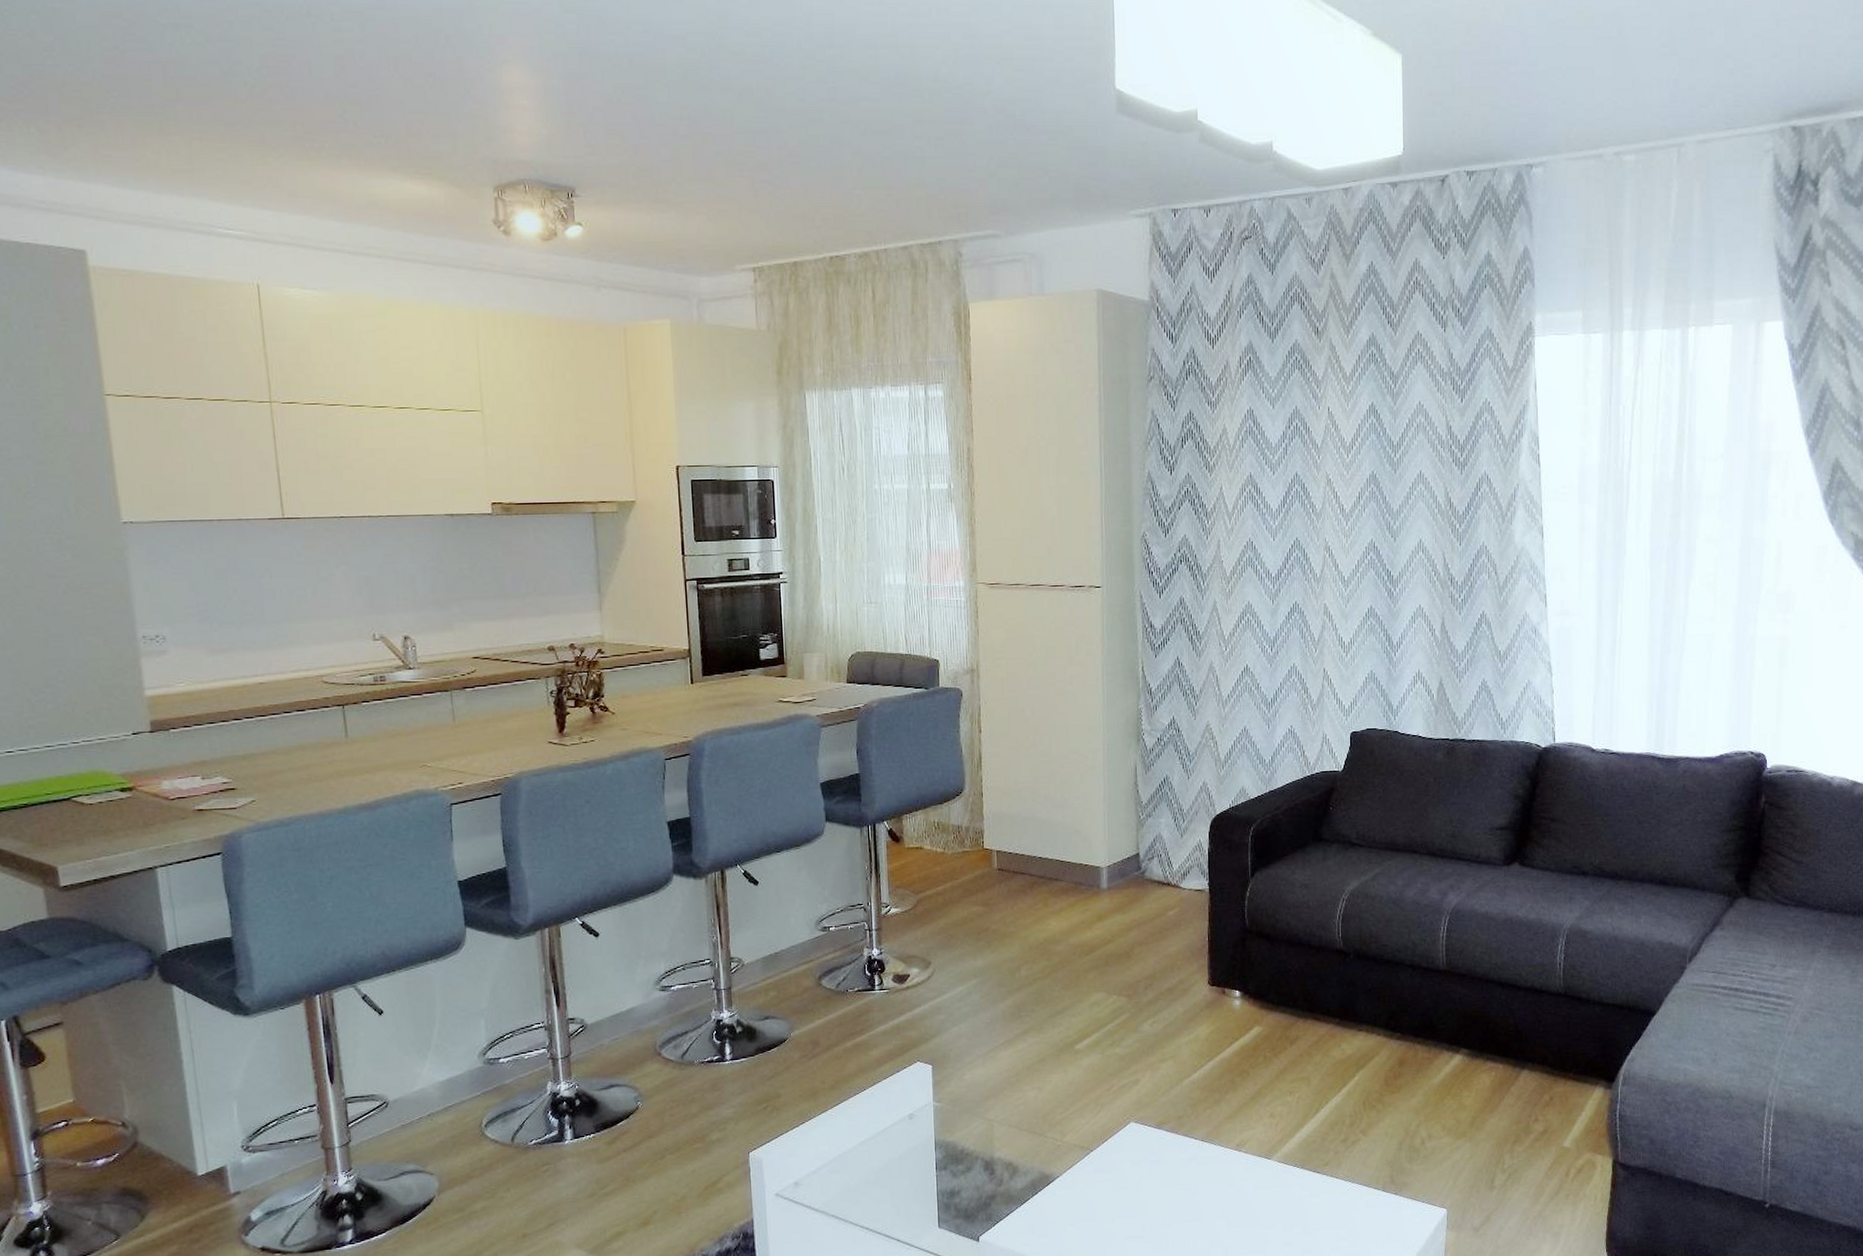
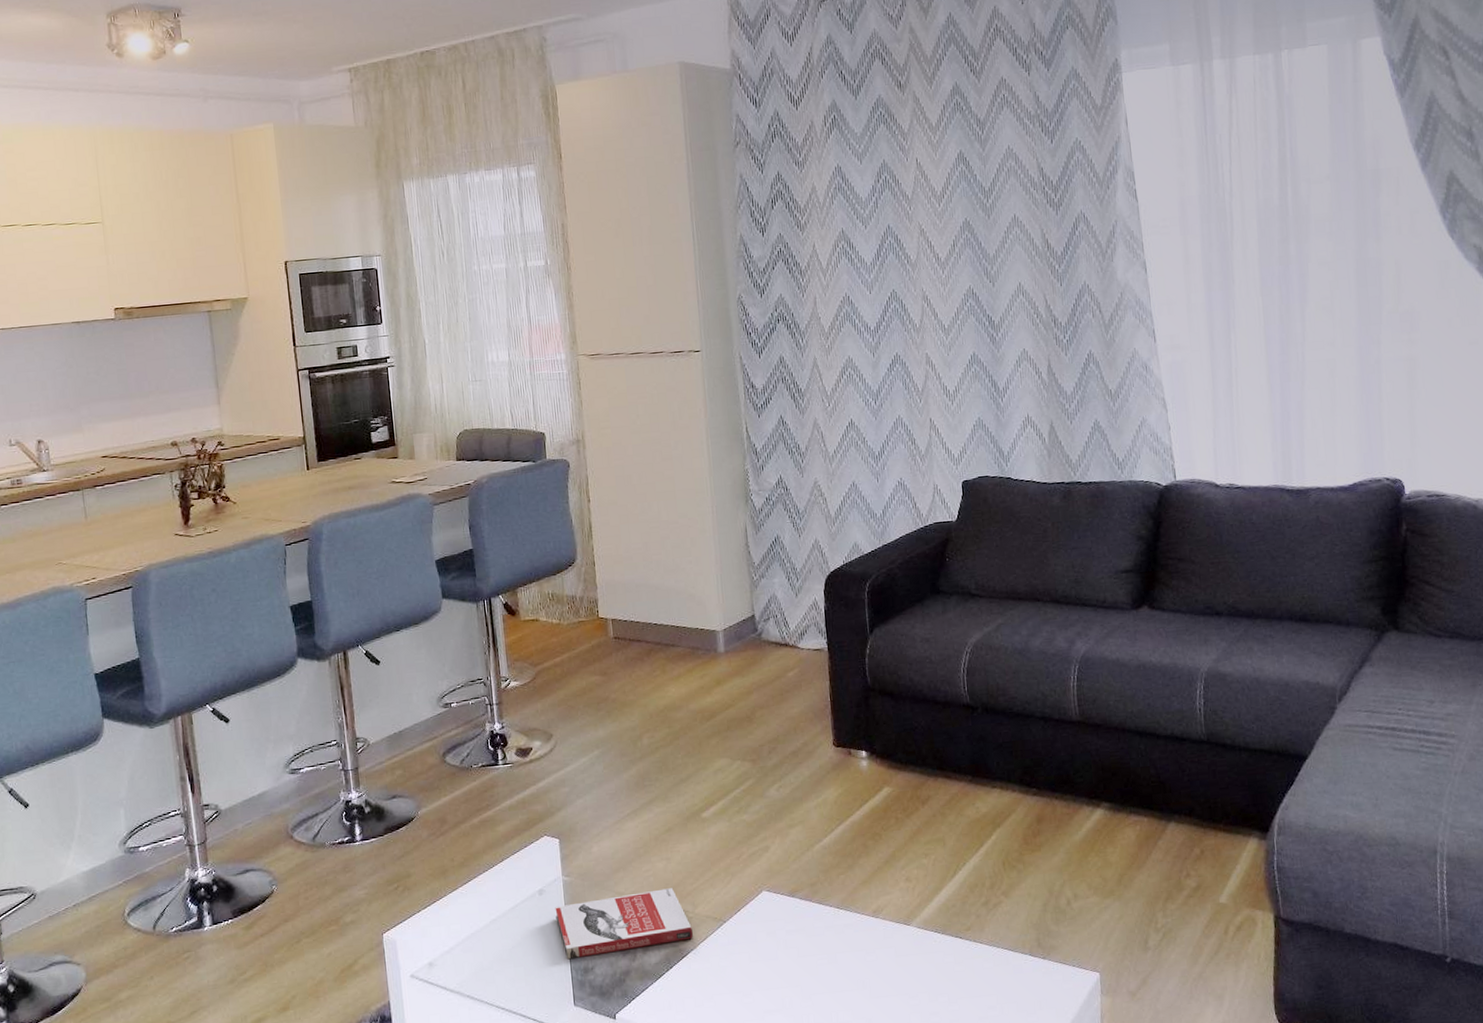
book: none [924,1116,1060,1183] -> present [555,888,693,960]

